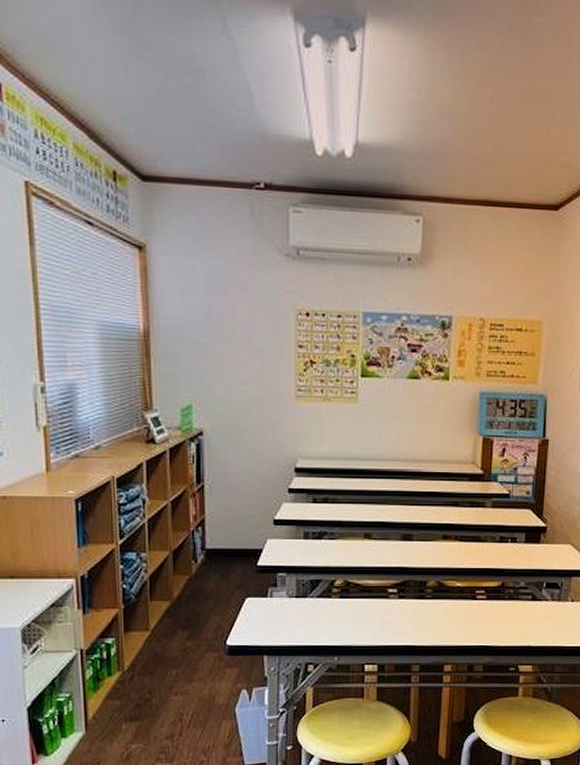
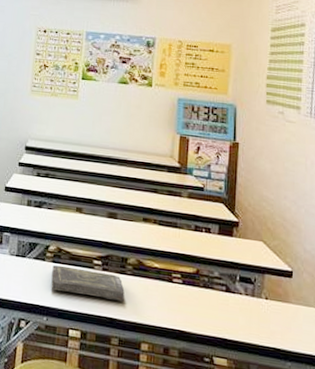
book: none [340,600,424,628] -> present [51,265,125,302]

